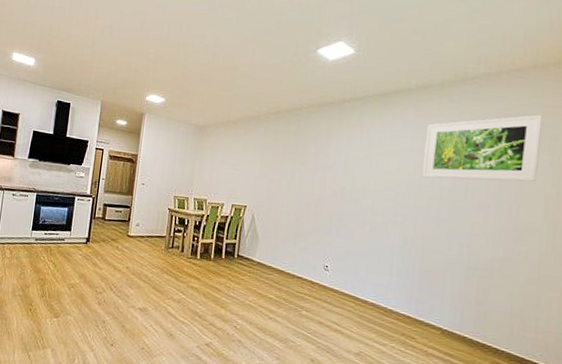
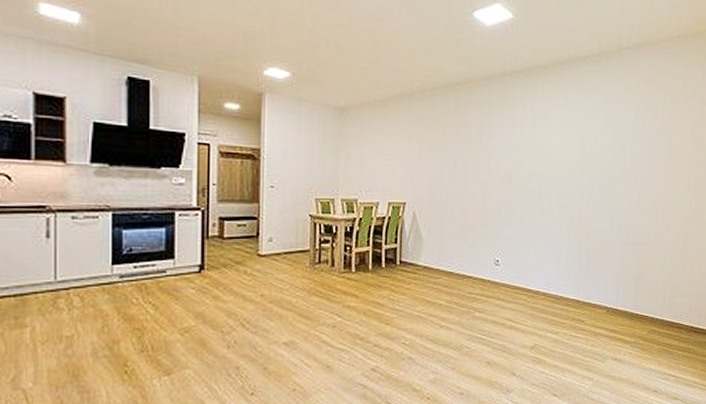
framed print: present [422,114,543,182] -> none [584,86,685,156]

